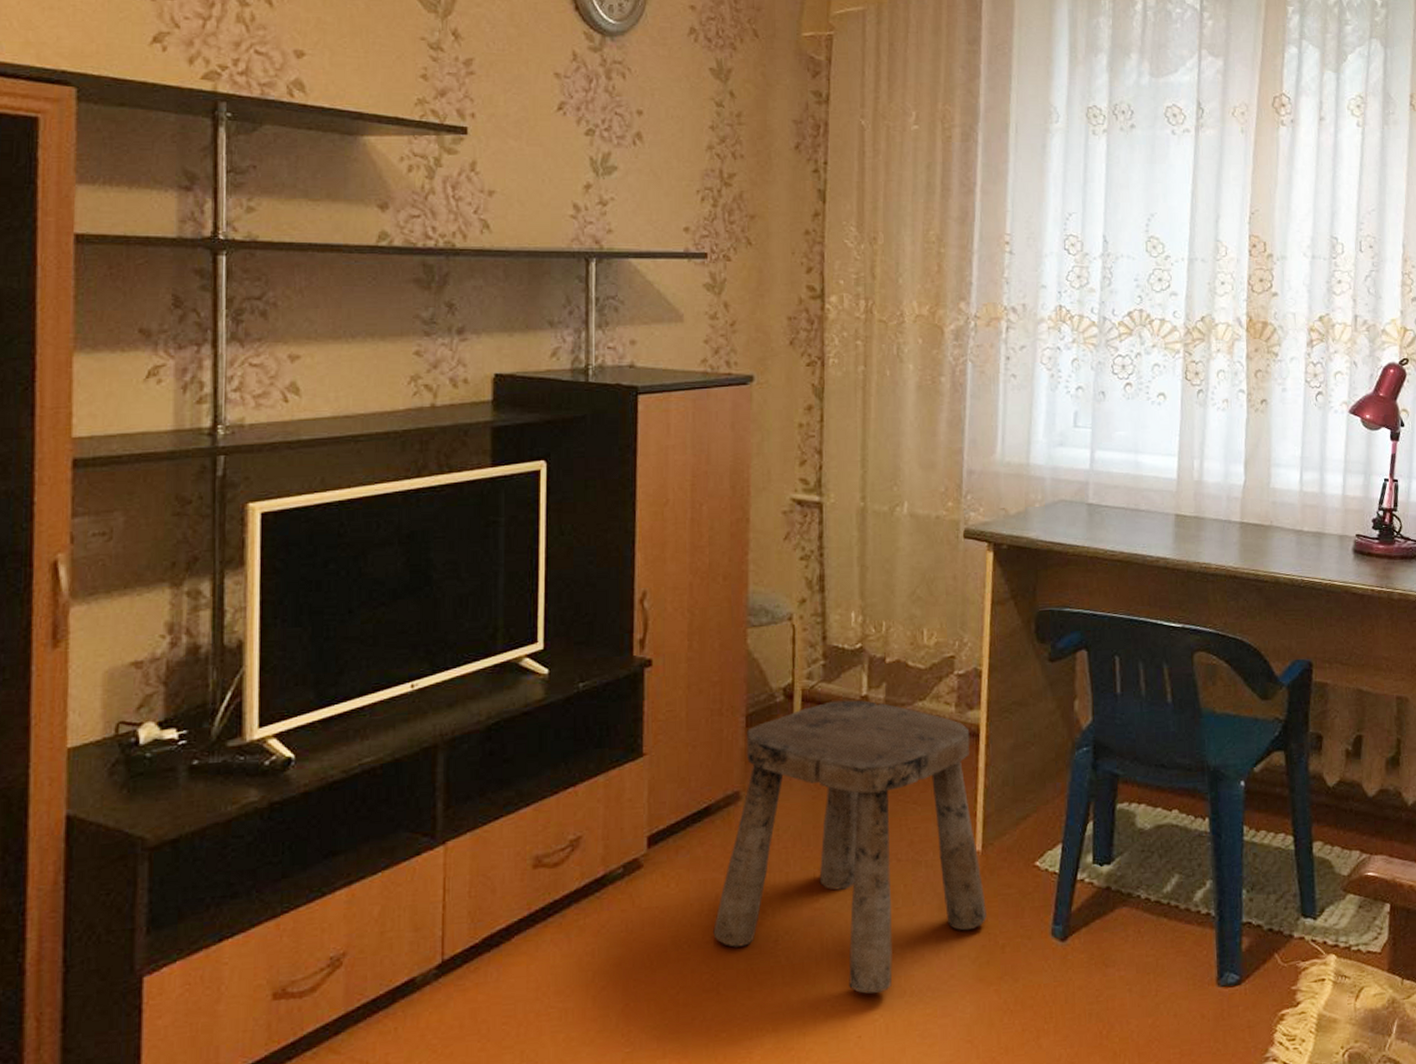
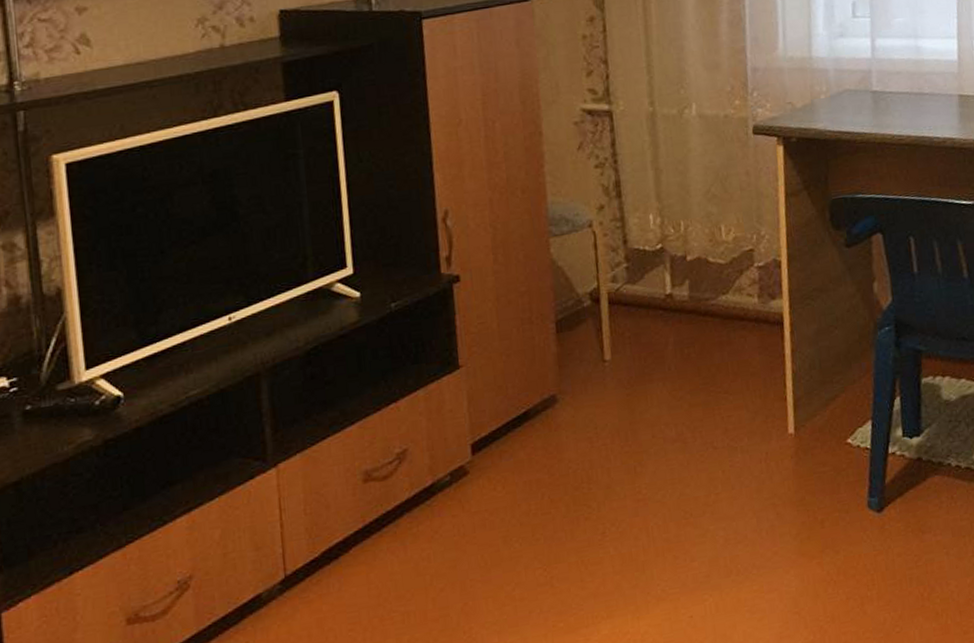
stool: present [713,700,987,994] -> none [542,298,804,577]

